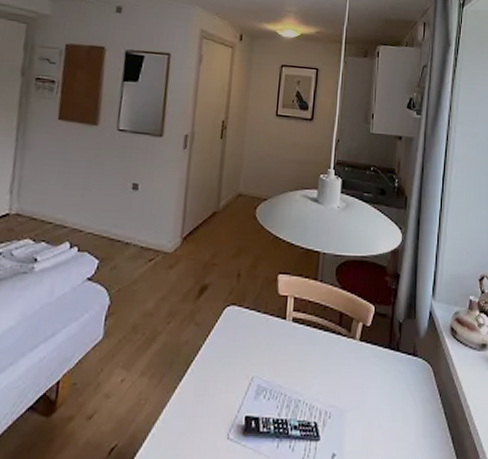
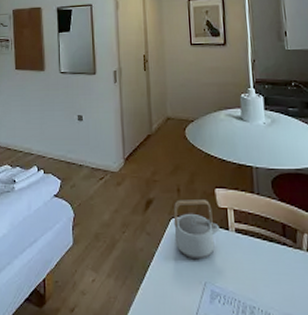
teapot: none [226,286,278,352] -> present [173,199,221,260]

